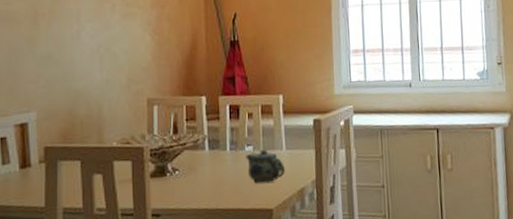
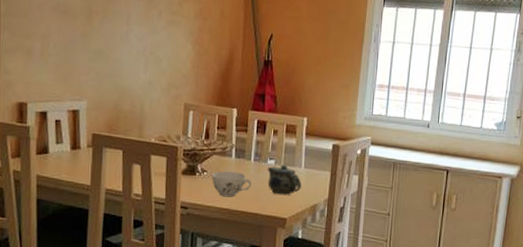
teacup: none [184,165,230,196] -> present [211,171,251,197]

